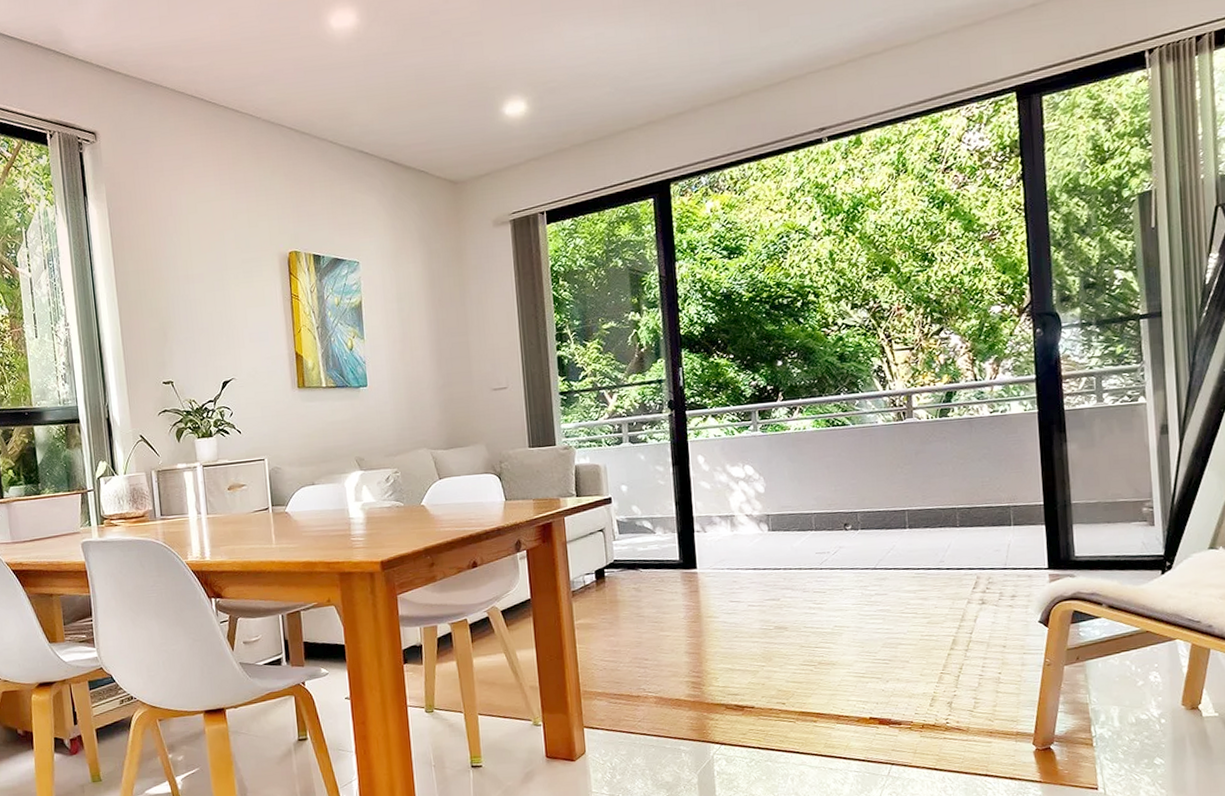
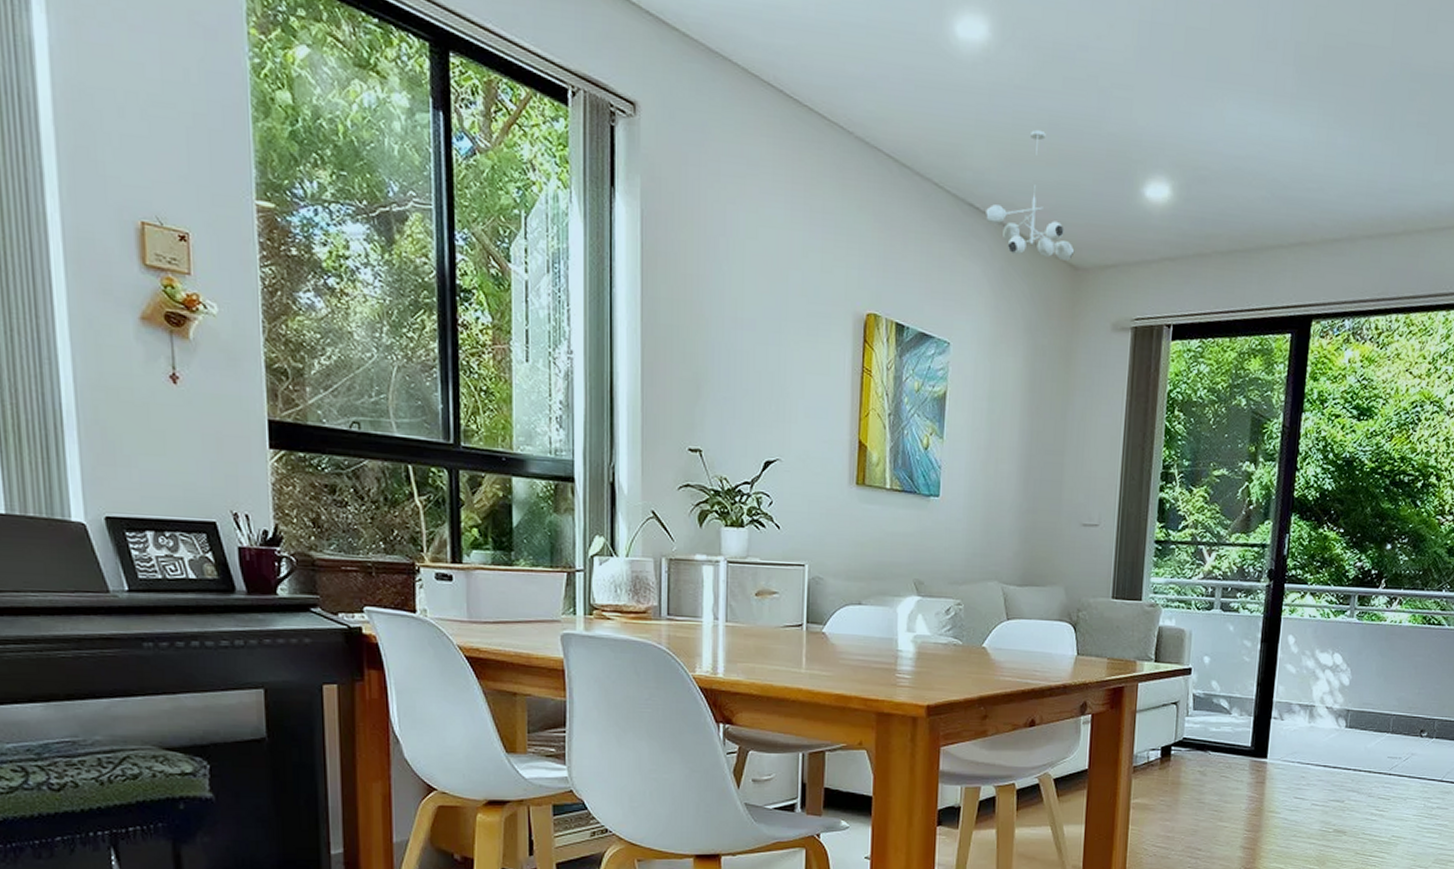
ceiling light fixture: none [374,82,452,183] -> present [986,129,1075,261]

